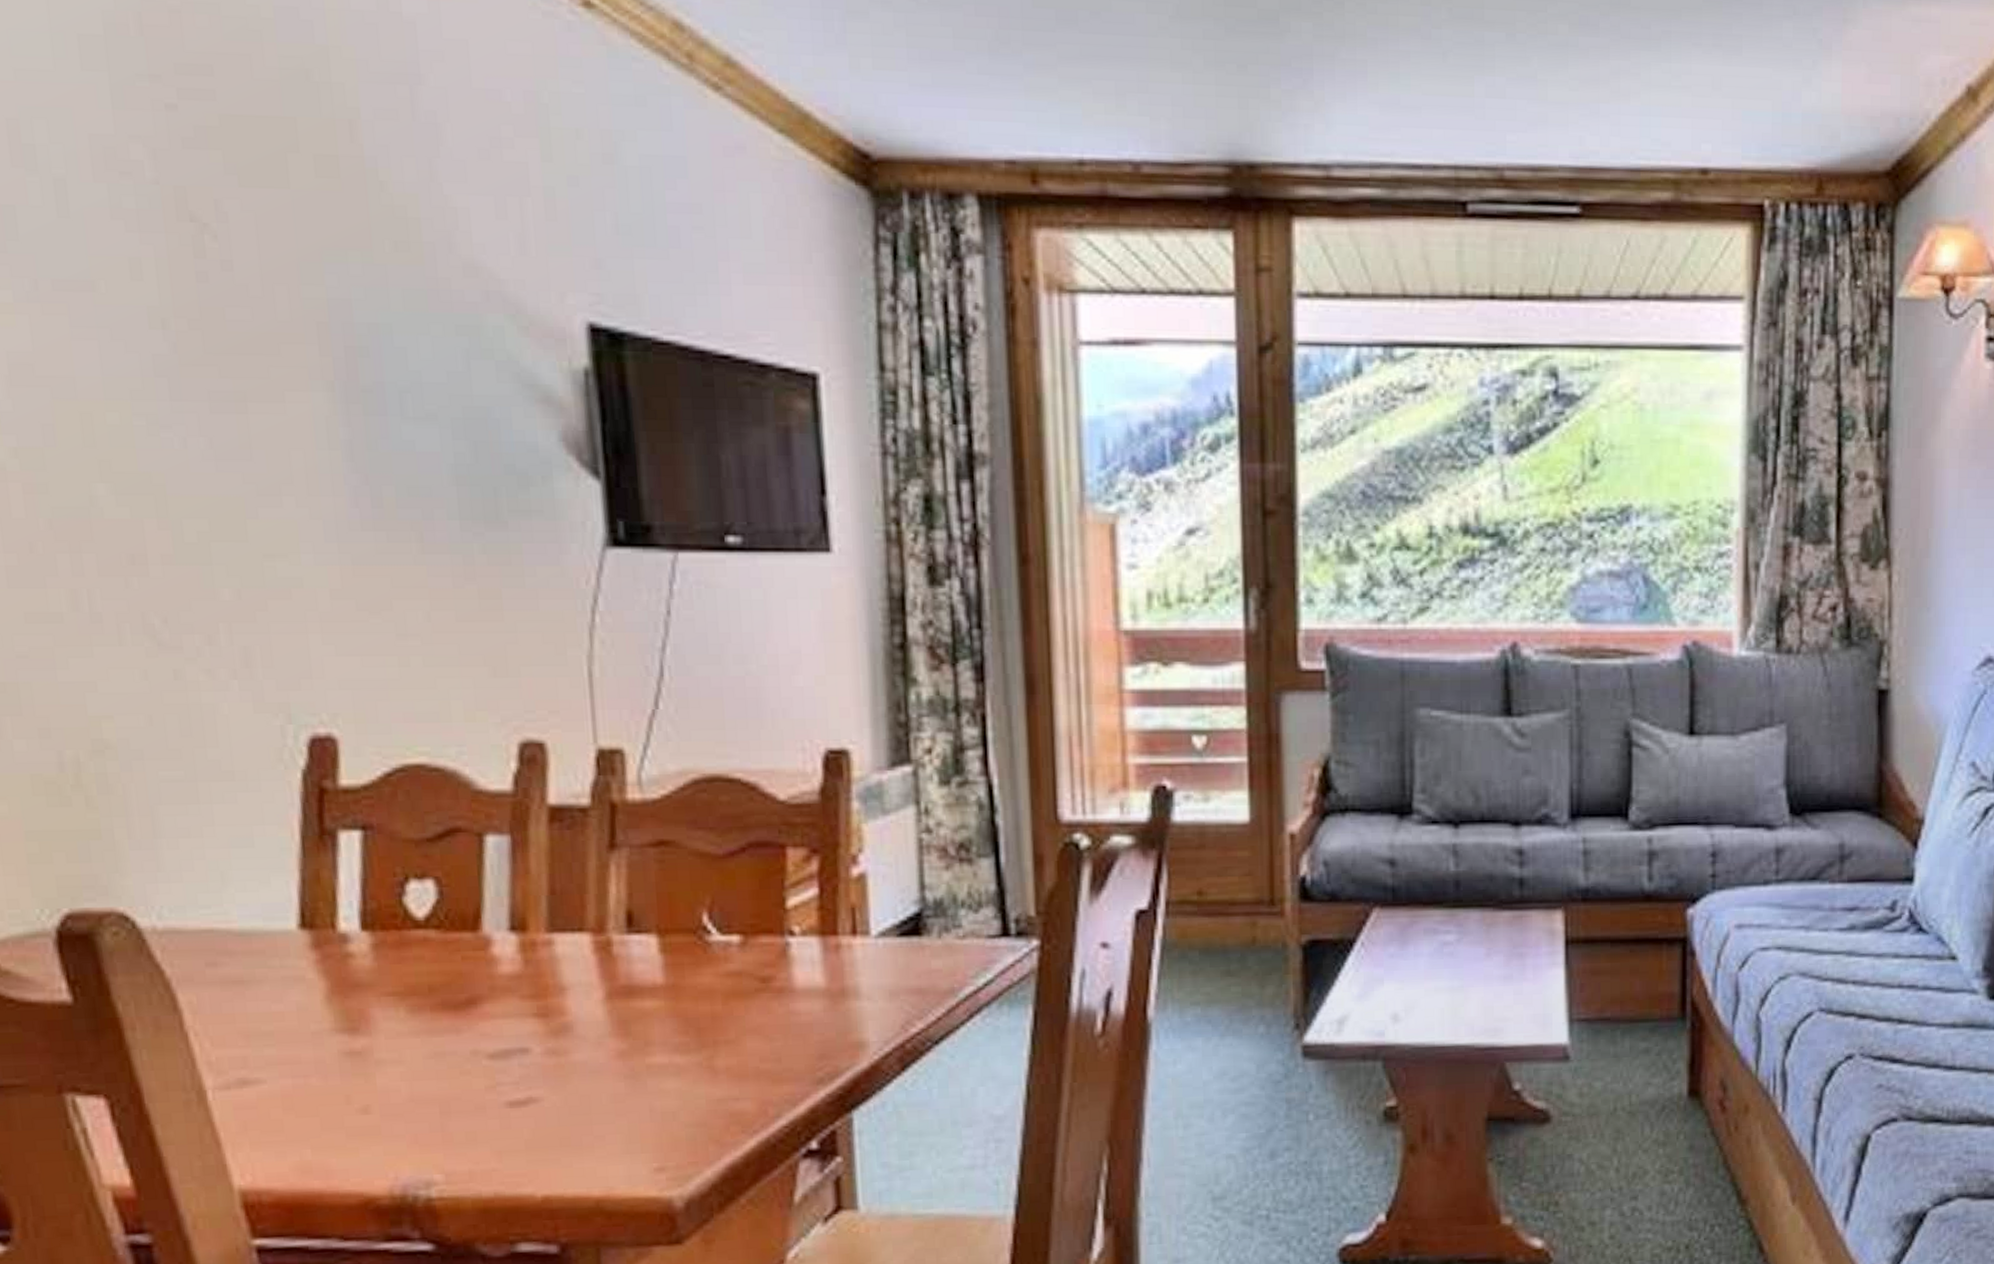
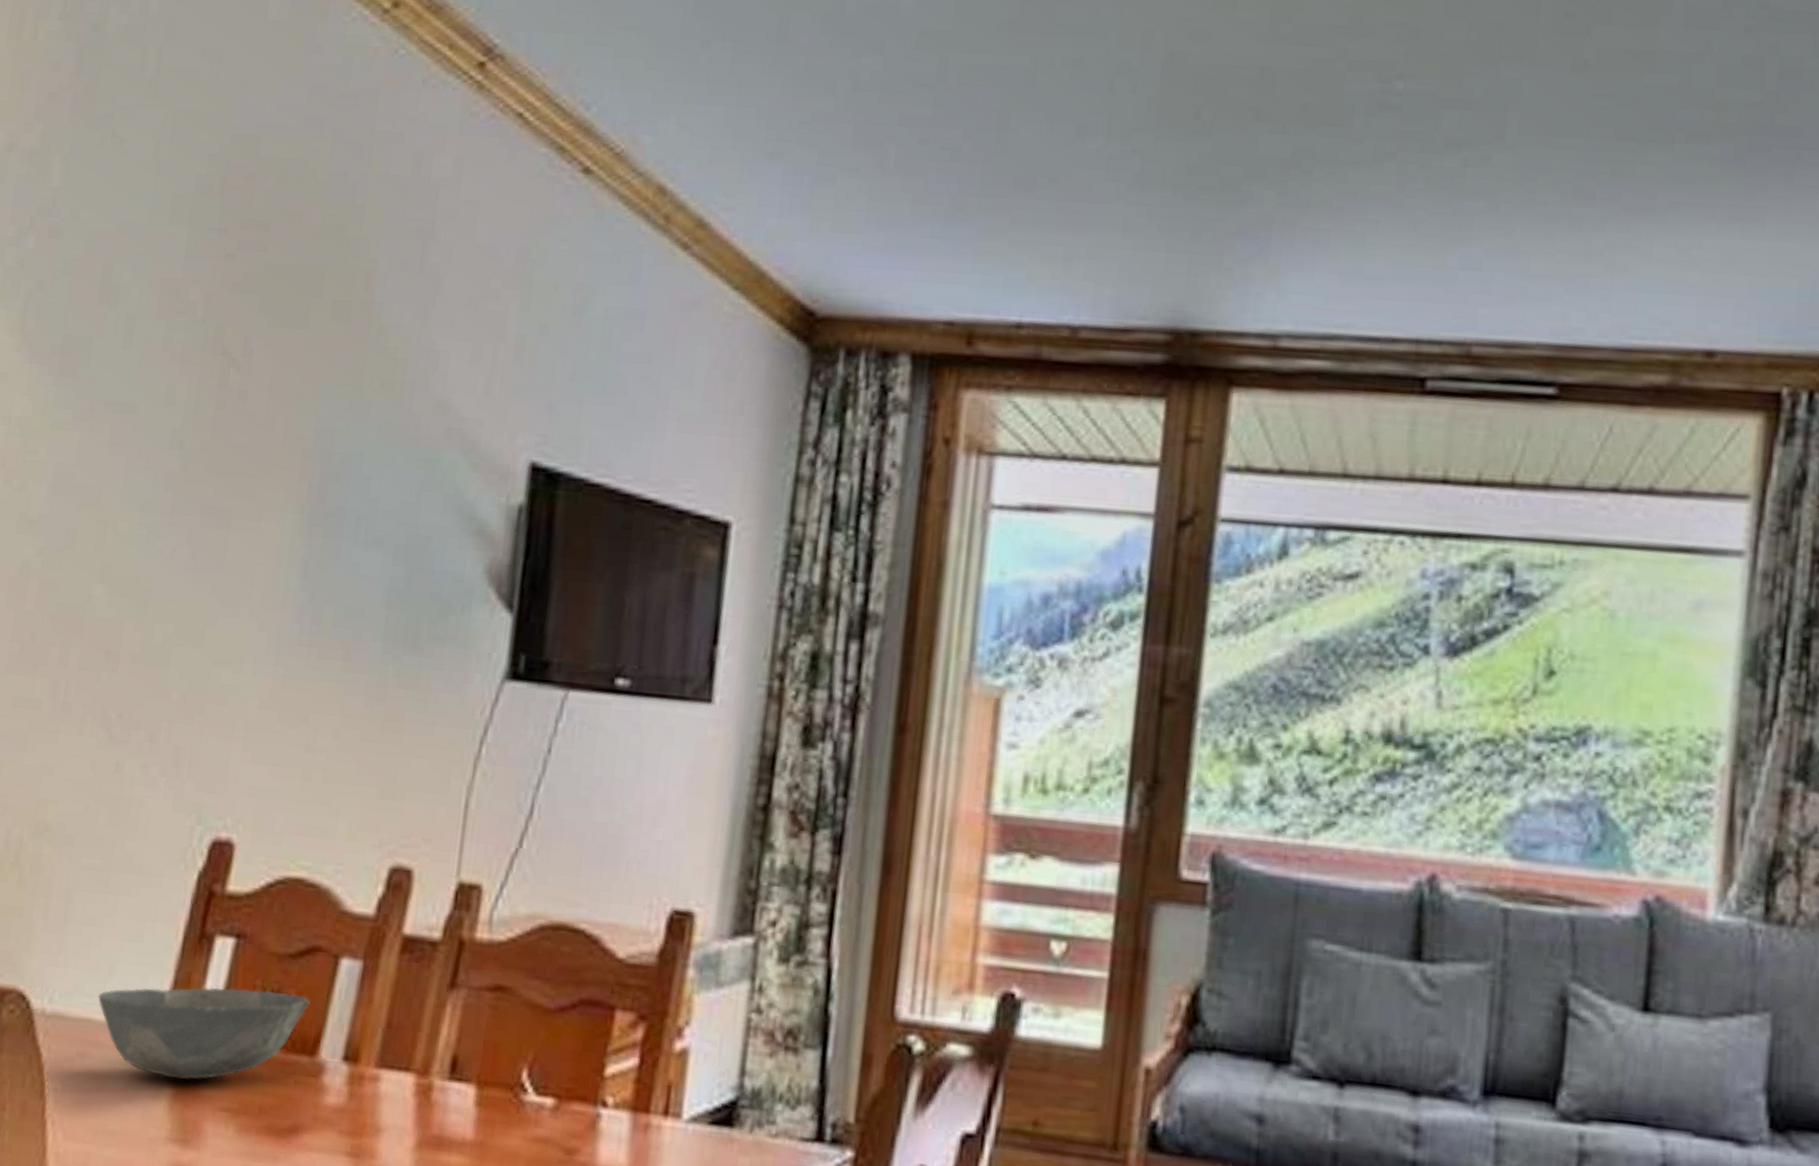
bowl: none [215,876,461,974] -> present [98,987,310,1080]

